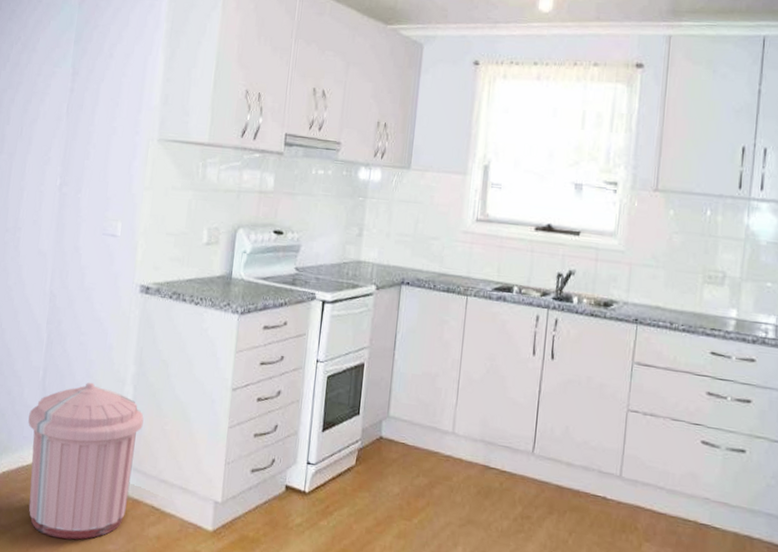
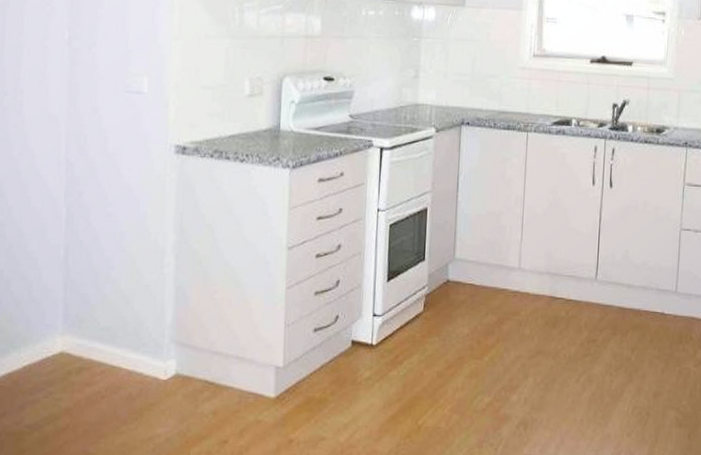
trash can: present [28,382,144,540] -> none [50,256,189,430]

